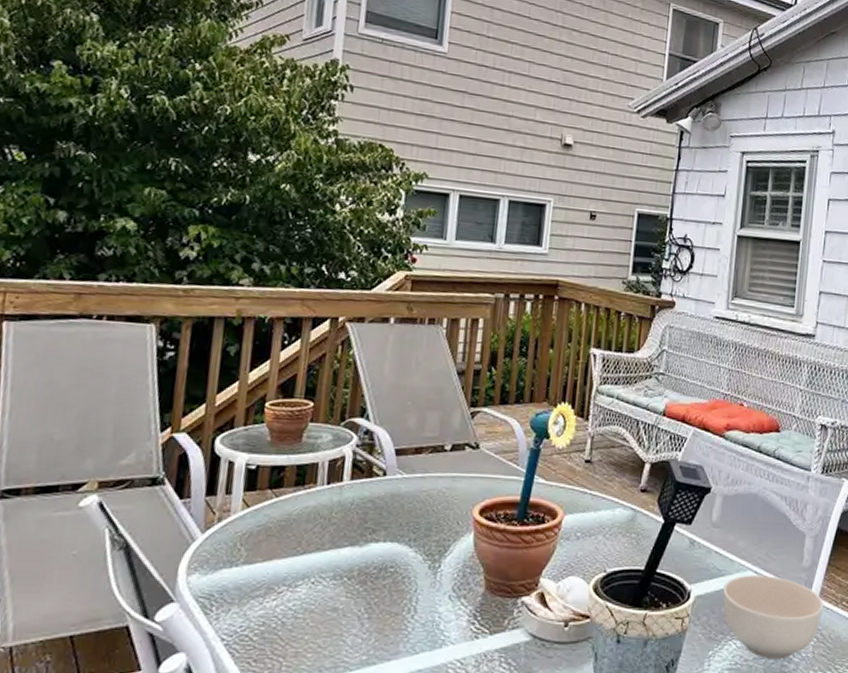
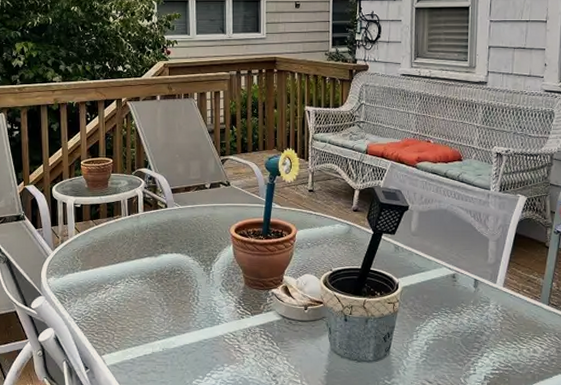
bowl: present [723,575,824,660] -> none [424,271,508,333]

